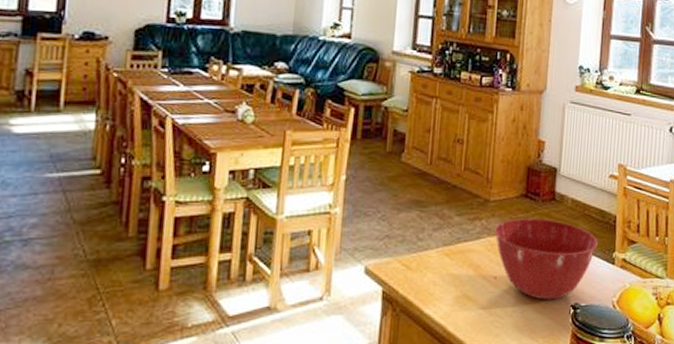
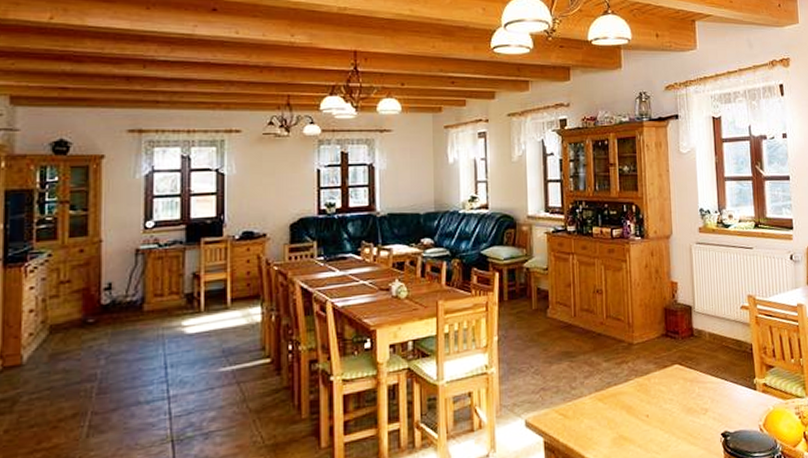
mixing bowl: present [493,218,598,300] -> none [640,355,738,432]

